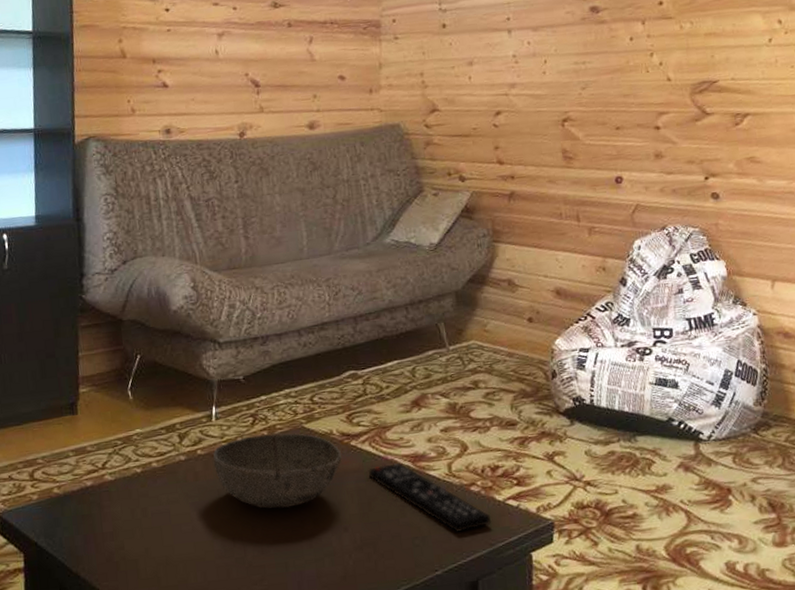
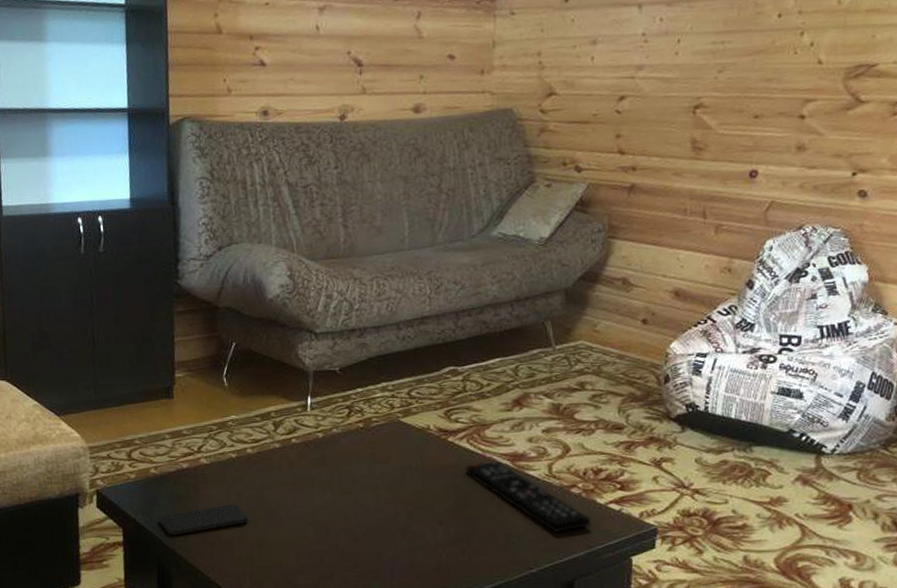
smartphone: none [62,521,154,558] -> present [159,504,249,536]
bowl: present [213,433,342,509] -> none [307,426,438,500]

